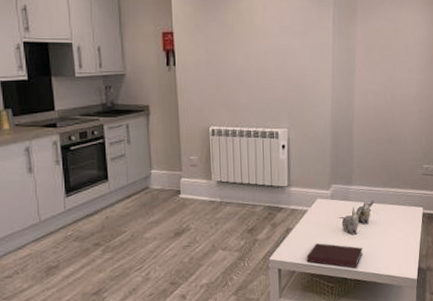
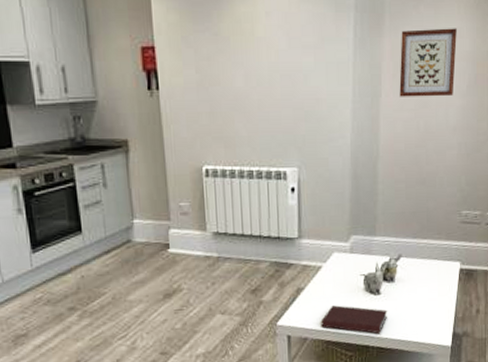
wall art: none [370,19,416,73] -> present [399,28,457,97]

